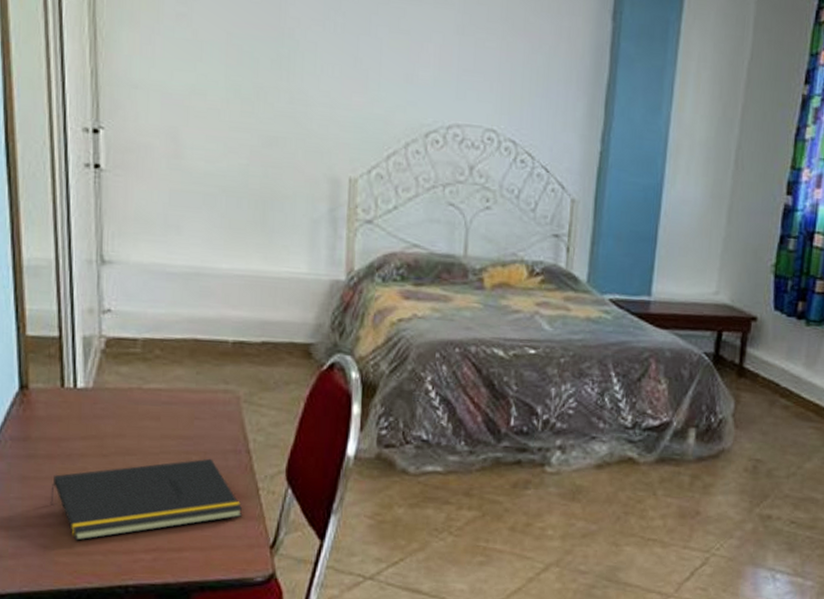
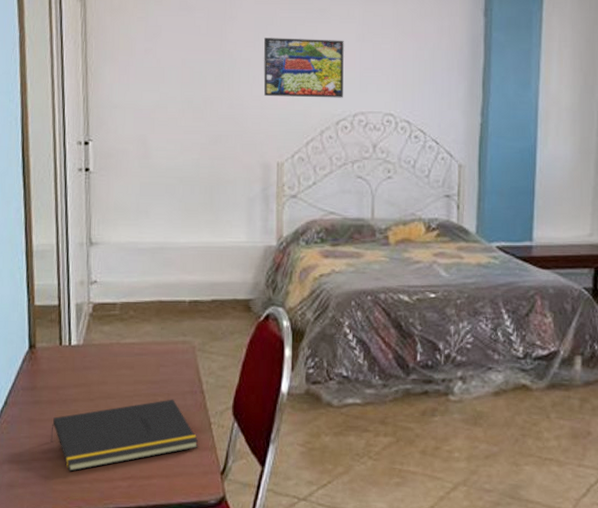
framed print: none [334,16,439,104] -> present [263,38,344,98]

